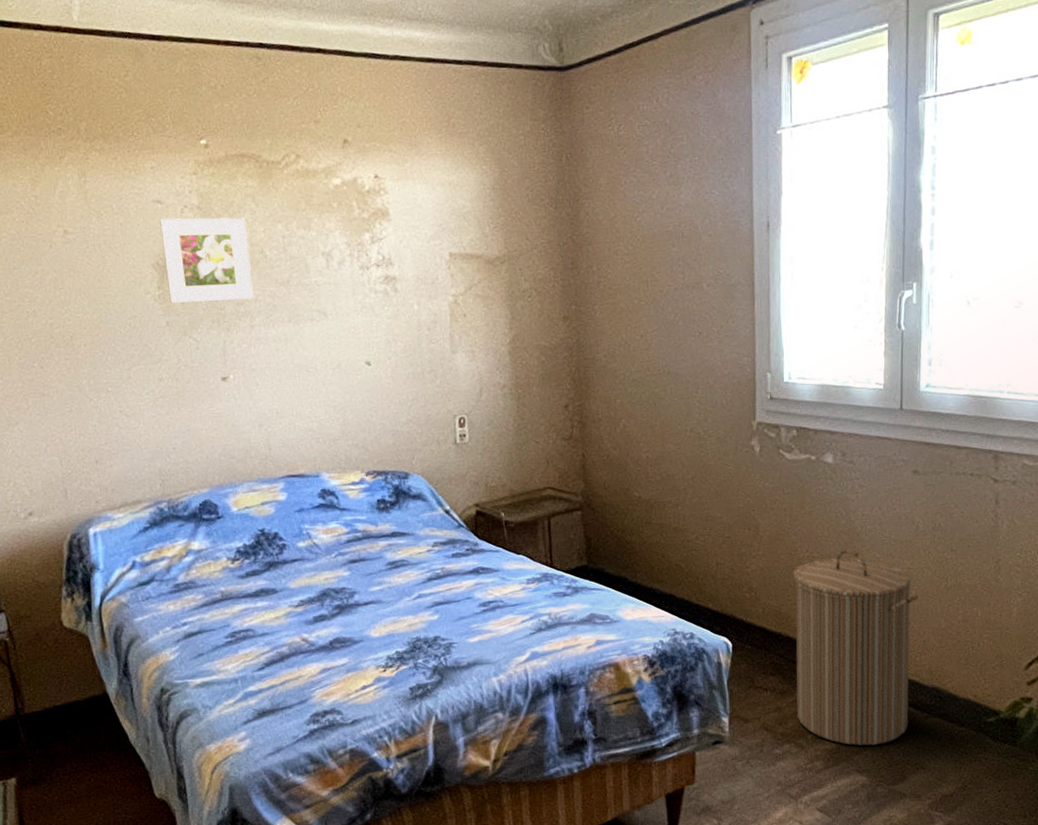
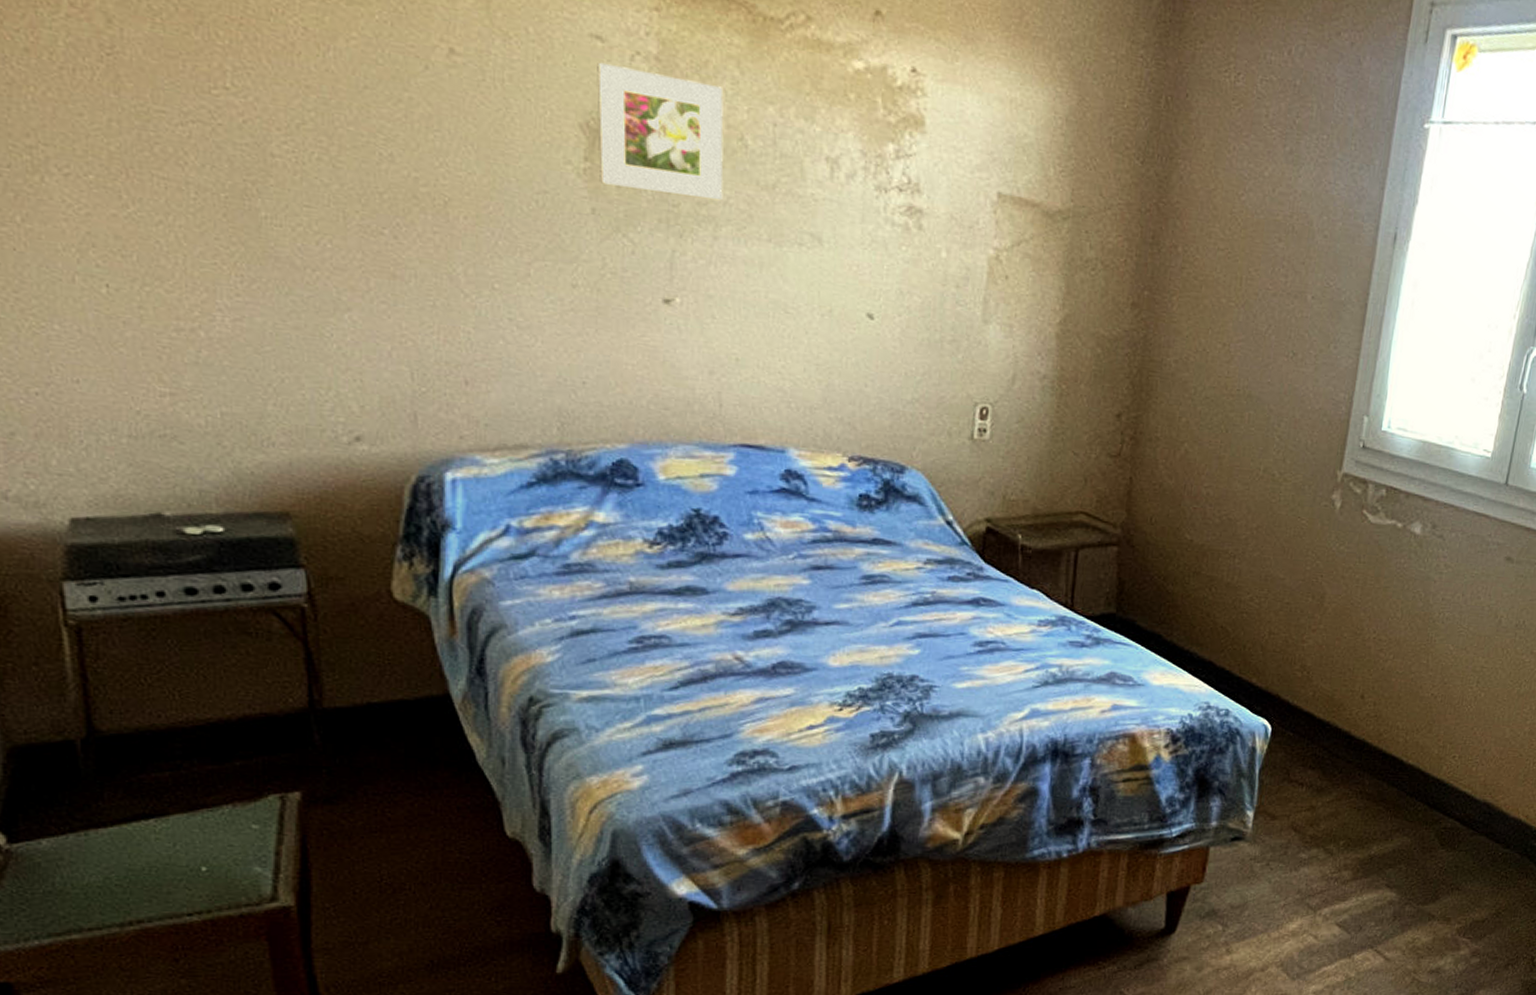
laundry hamper: present [793,549,918,746] -> none [1331,635,1487,859]

